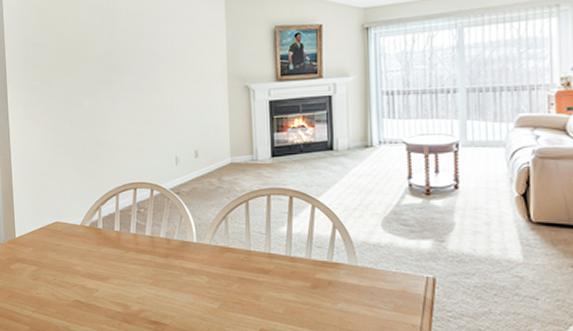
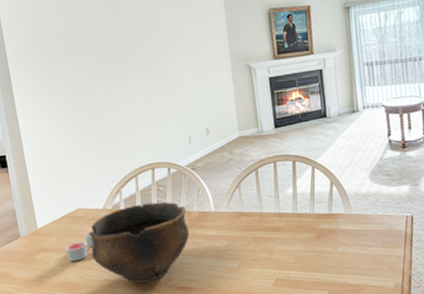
candle: none [40,247,69,276] -> present [65,231,94,261]
bowl: none [64,225,167,310] -> present [89,202,190,284]

